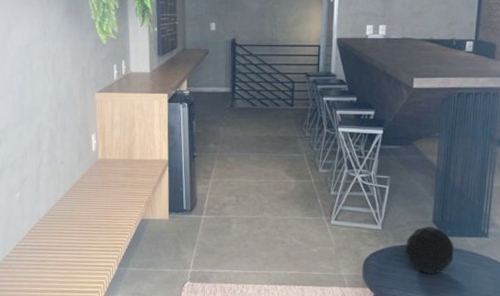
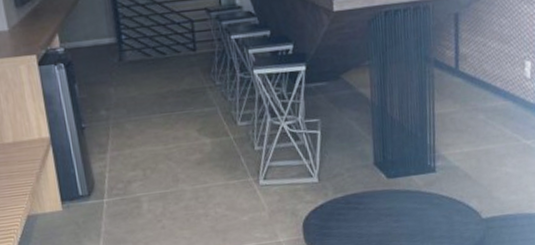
decorative orb: present [406,226,454,274] -> none [347,169,402,224]

